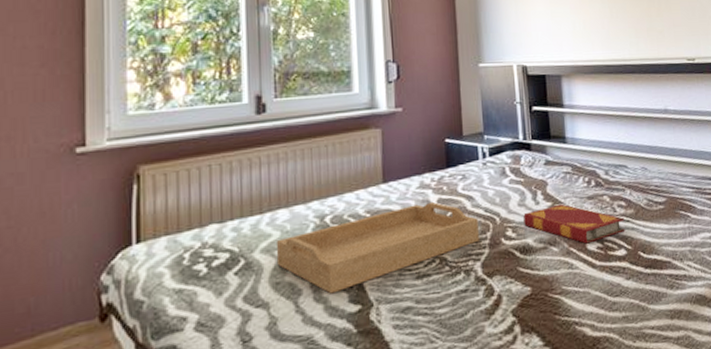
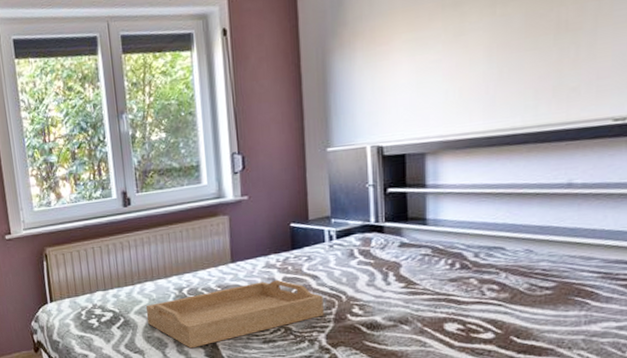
hardback book: present [523,204,625,244] -> none [372,285,495,325]

